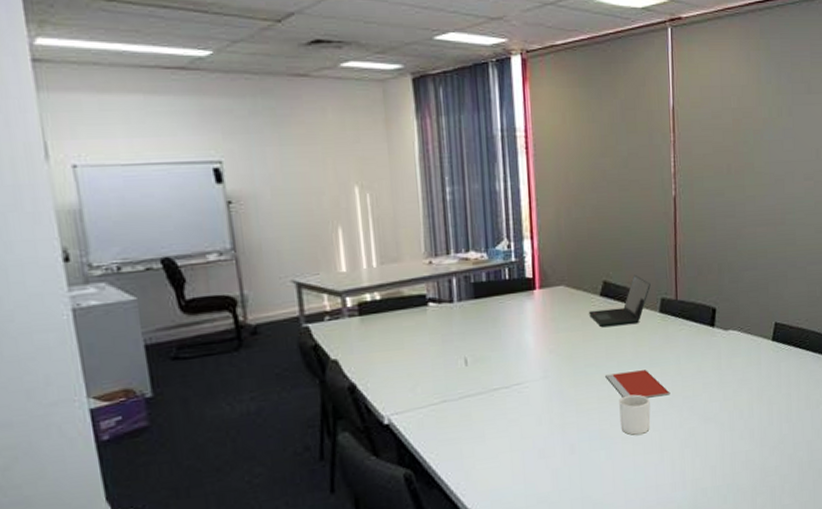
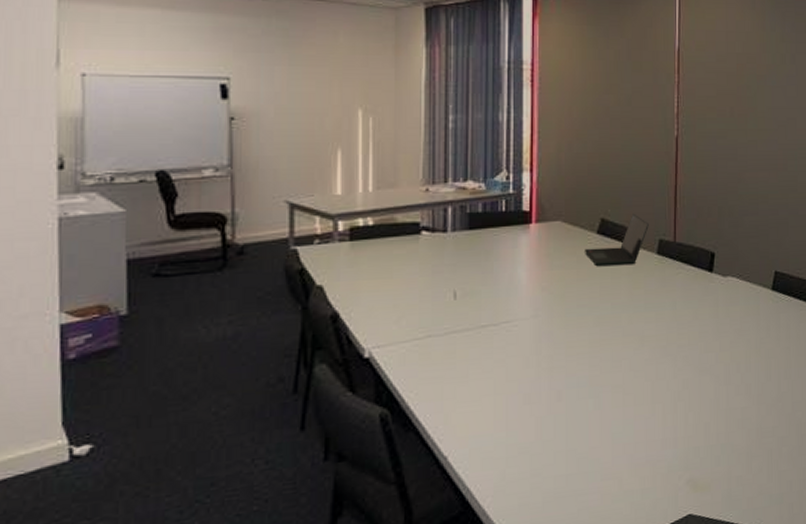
notebook: present [605,370,671,399] -> none [598,314,665,345]
mug: present [619,394,651,436] -> none [611,339,643,385]

